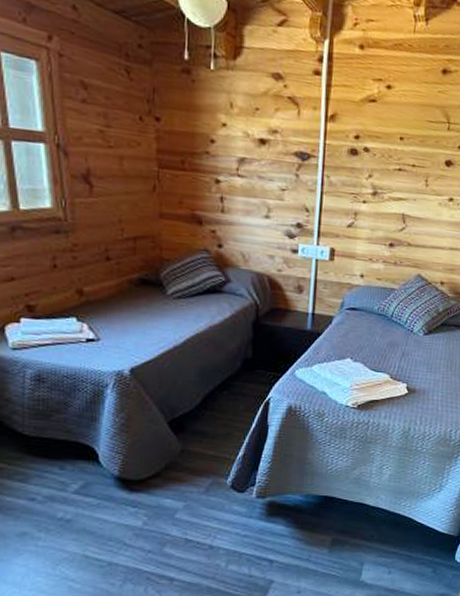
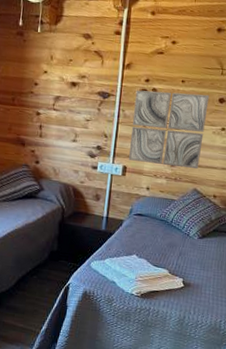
wall art: none [337,149,434,249] -> present [129,90,210,169]

